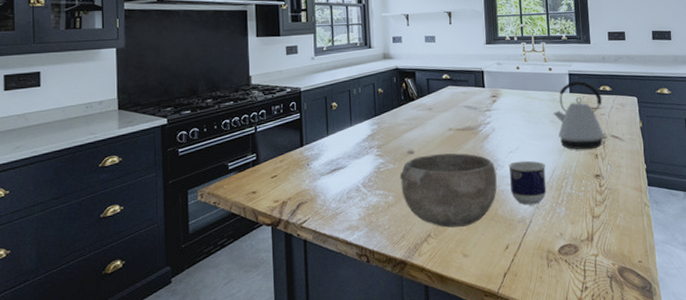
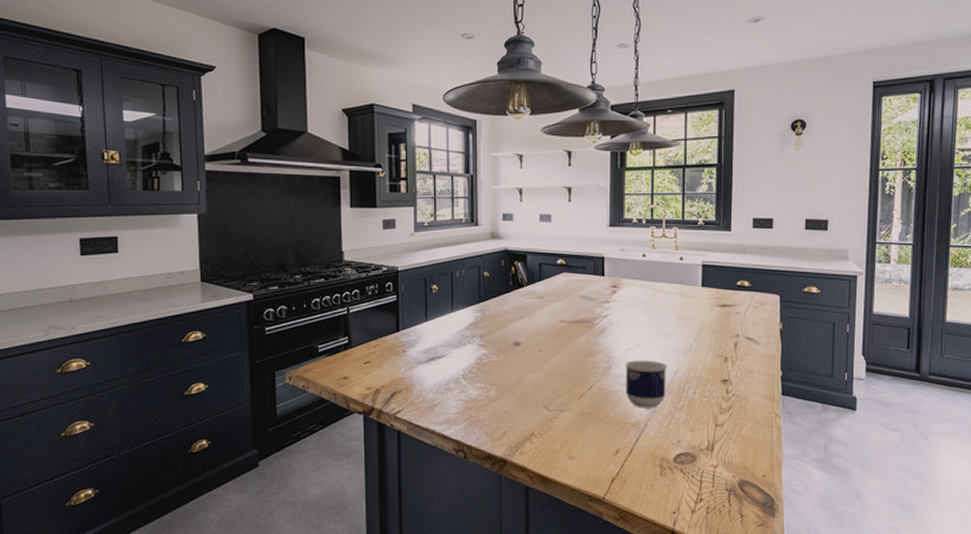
bowl: present [399,153,497,228] -> none [503,346,611,427]
kettle: present [553,81,608,150] -> none [680,274,742,352]

